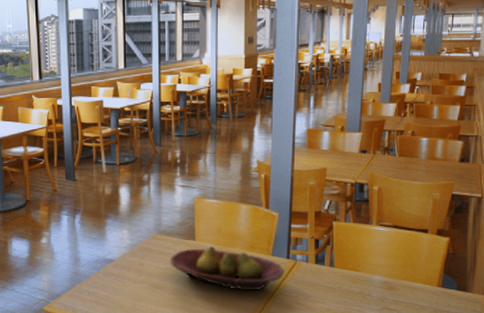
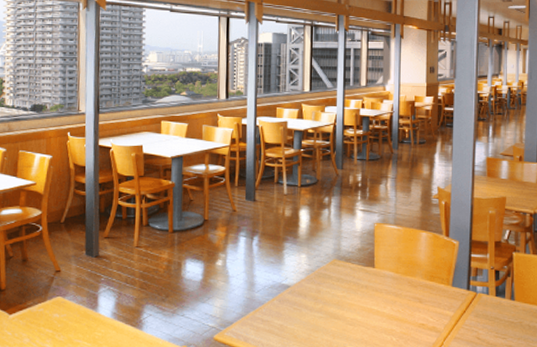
fruit bowl: present [169,247,285,291] -> none [348,275,466,324]

